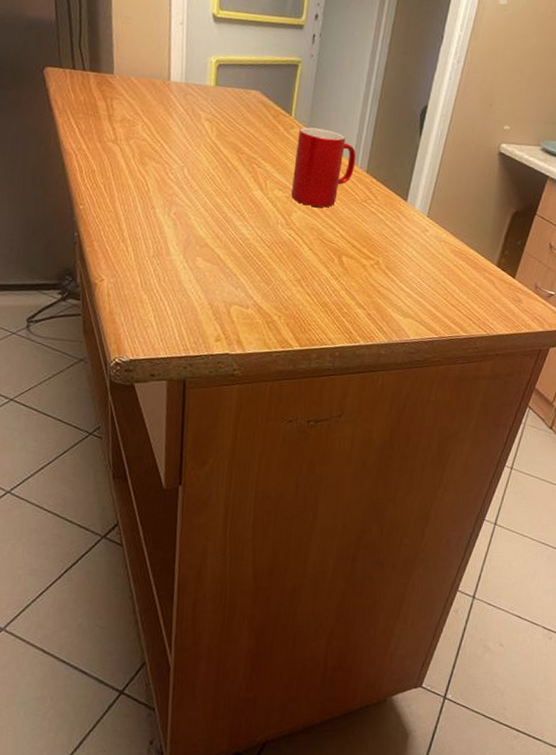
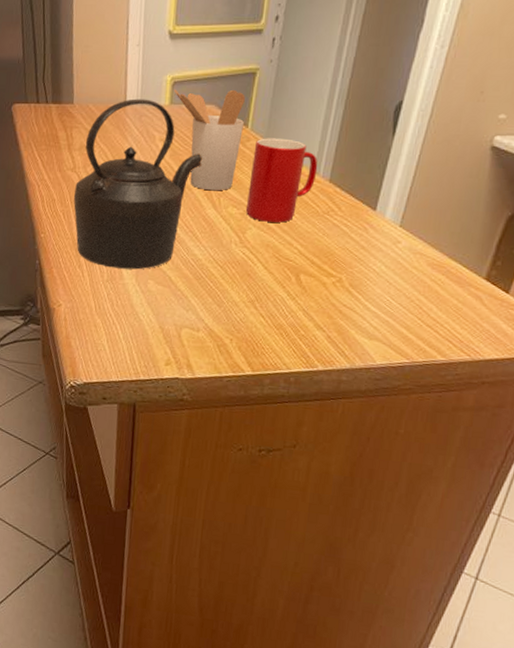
kettle: none [115,76,249,246] -> present [73,99,203,270]
utensil holder: none [219,71,288,174] -> present [173,89,245,191]

